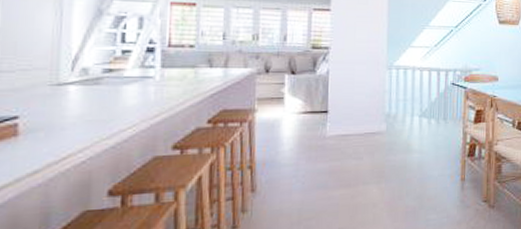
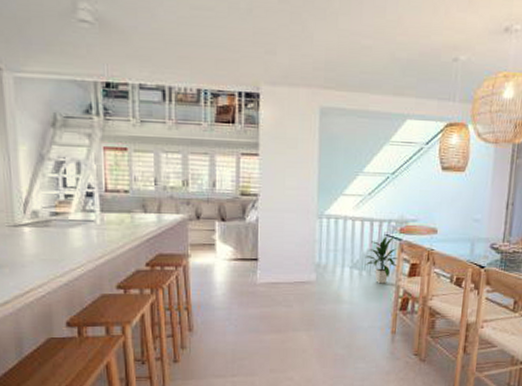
indoor plant: none [433,84,464,131] -> present [365,236,398,284]

